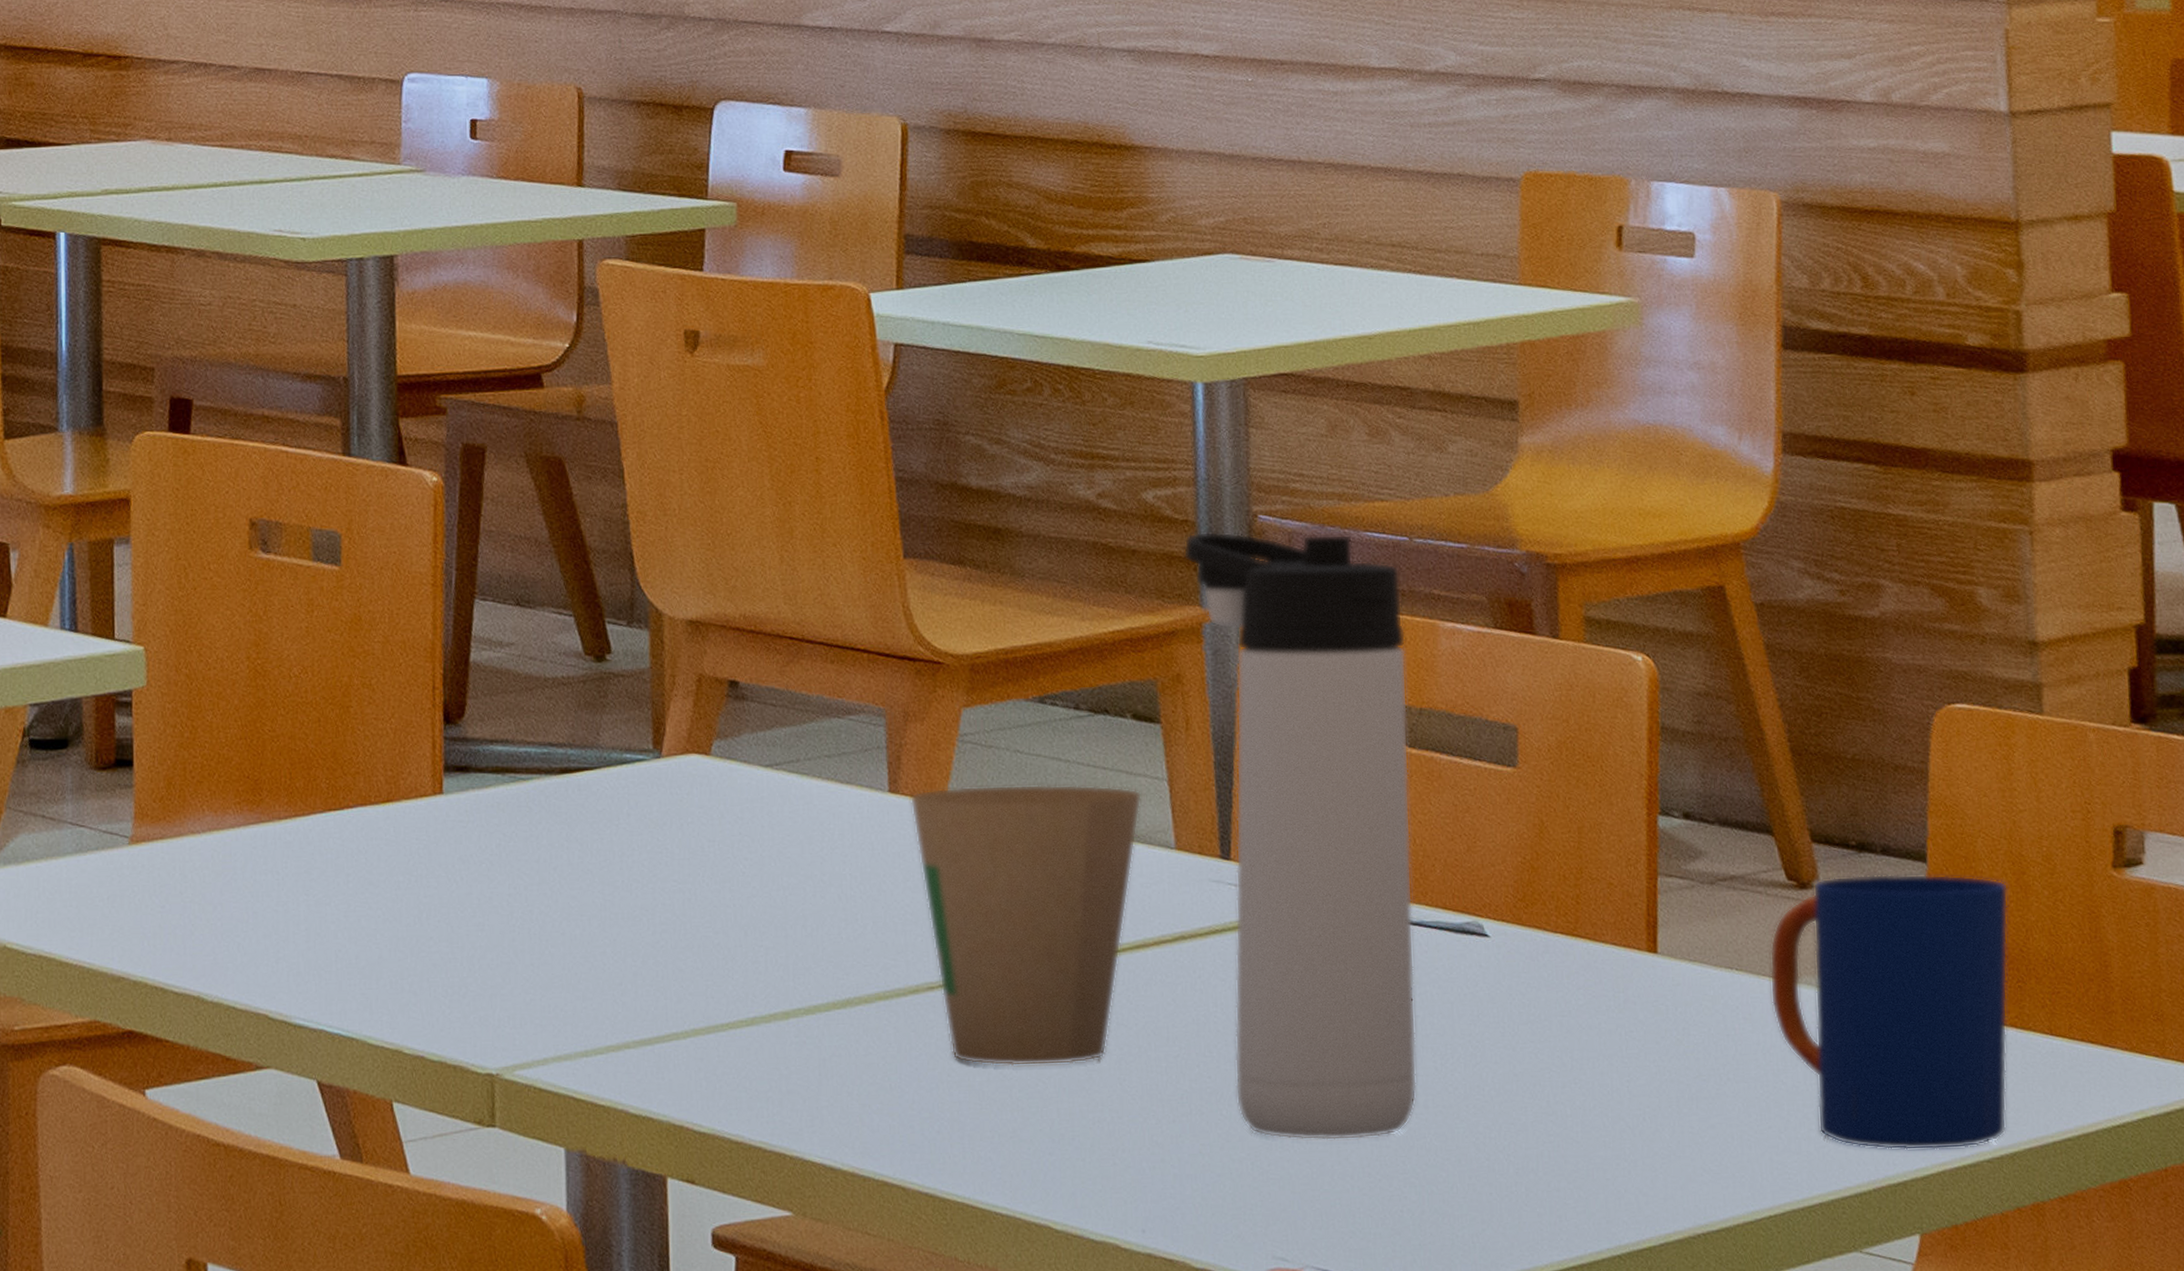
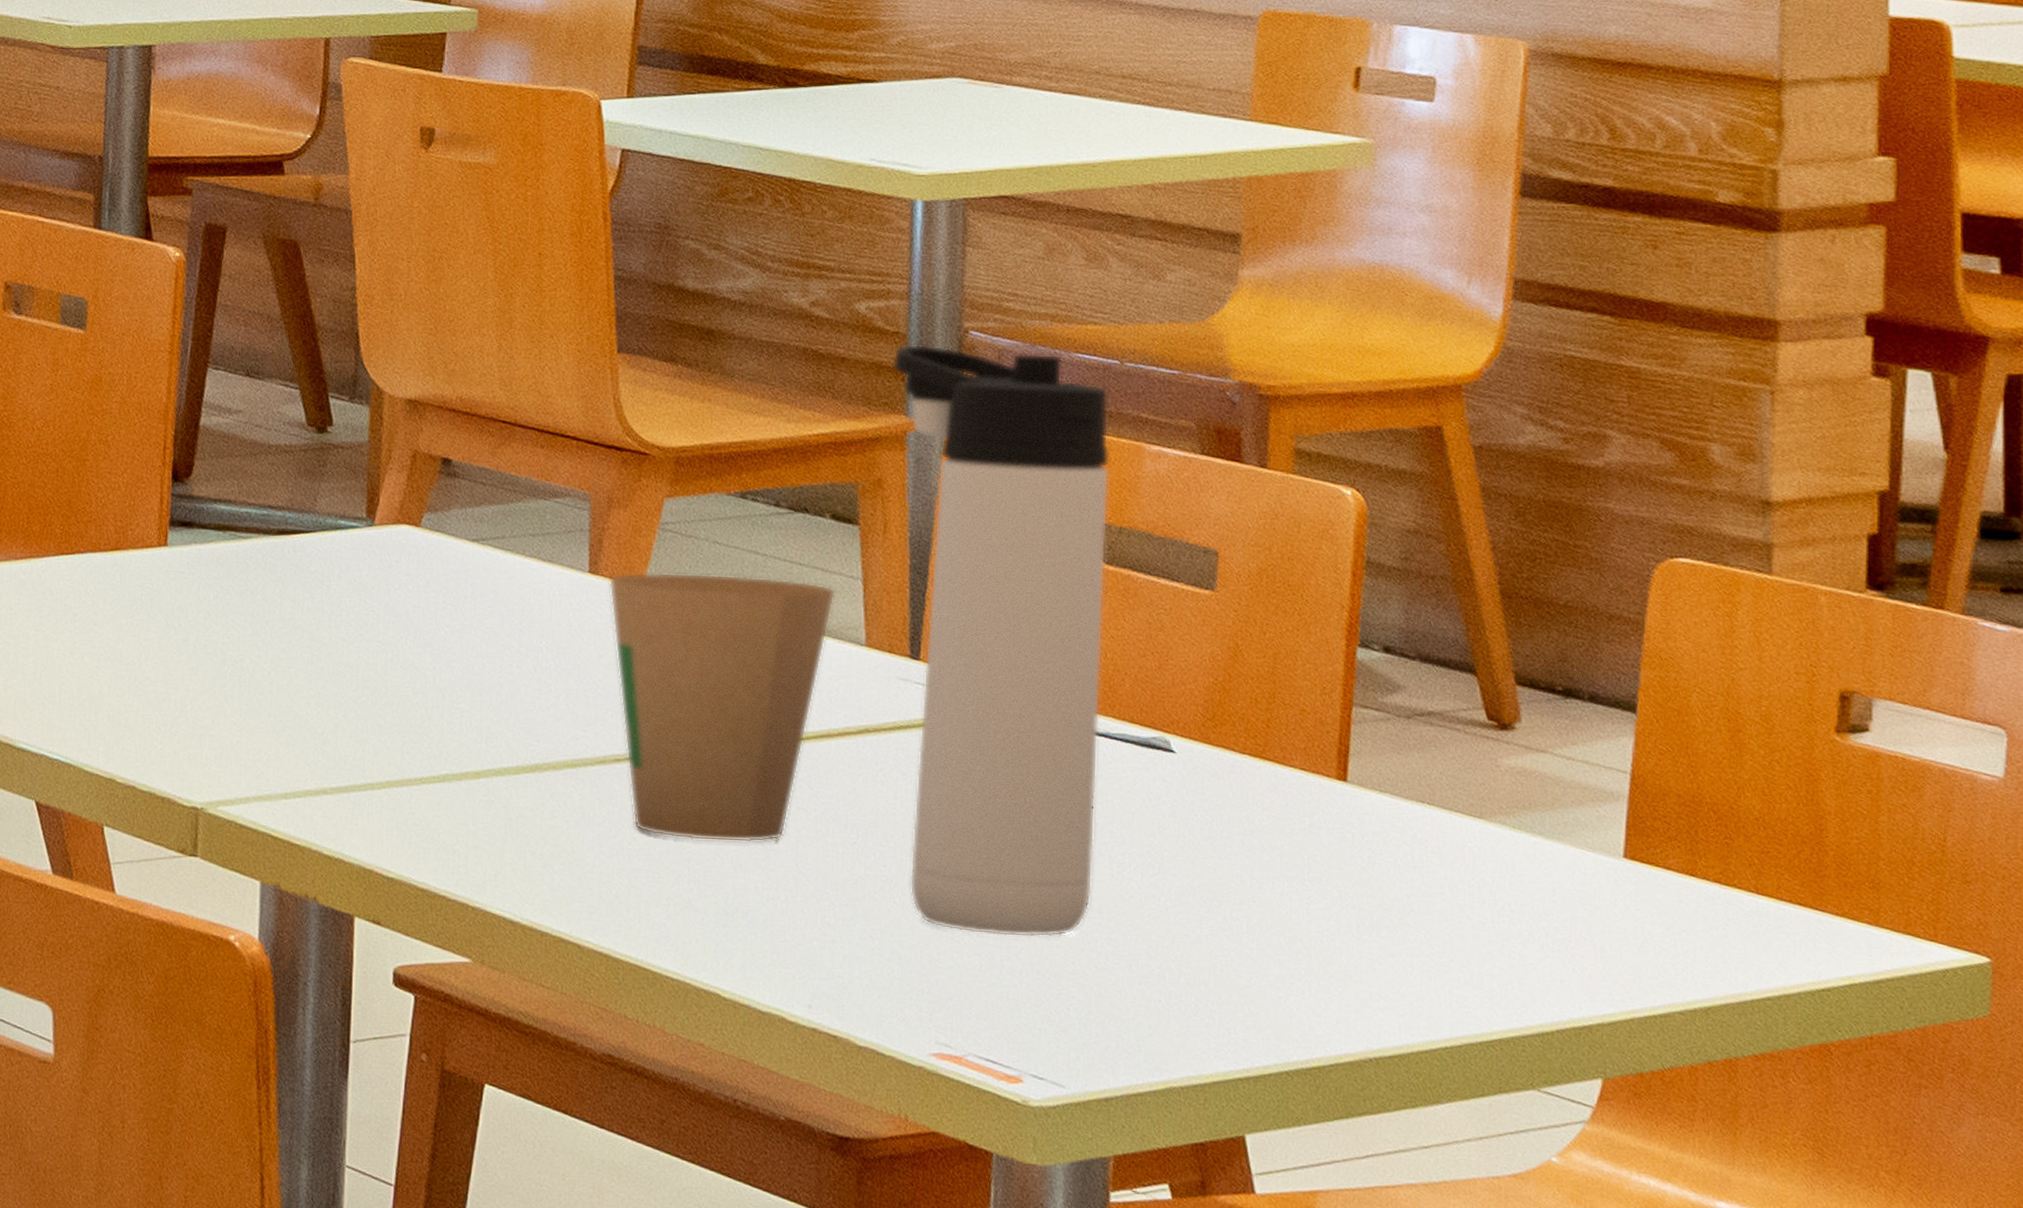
mug: present [1769,874,2008,1151] -> none [1462,720,1721,998]

